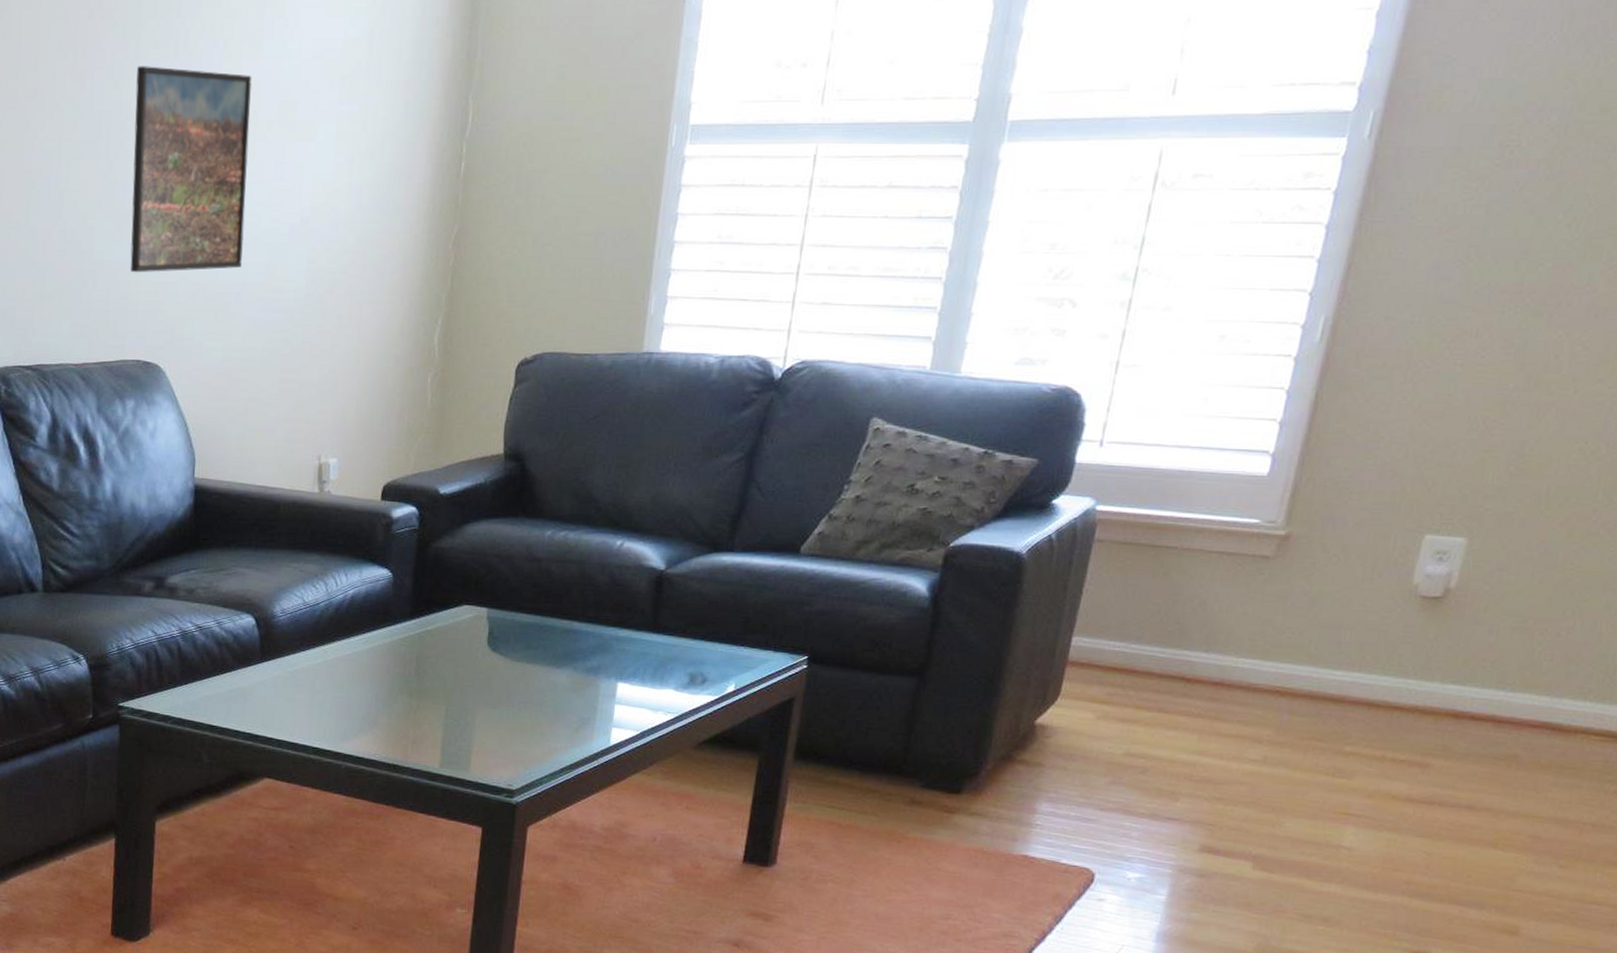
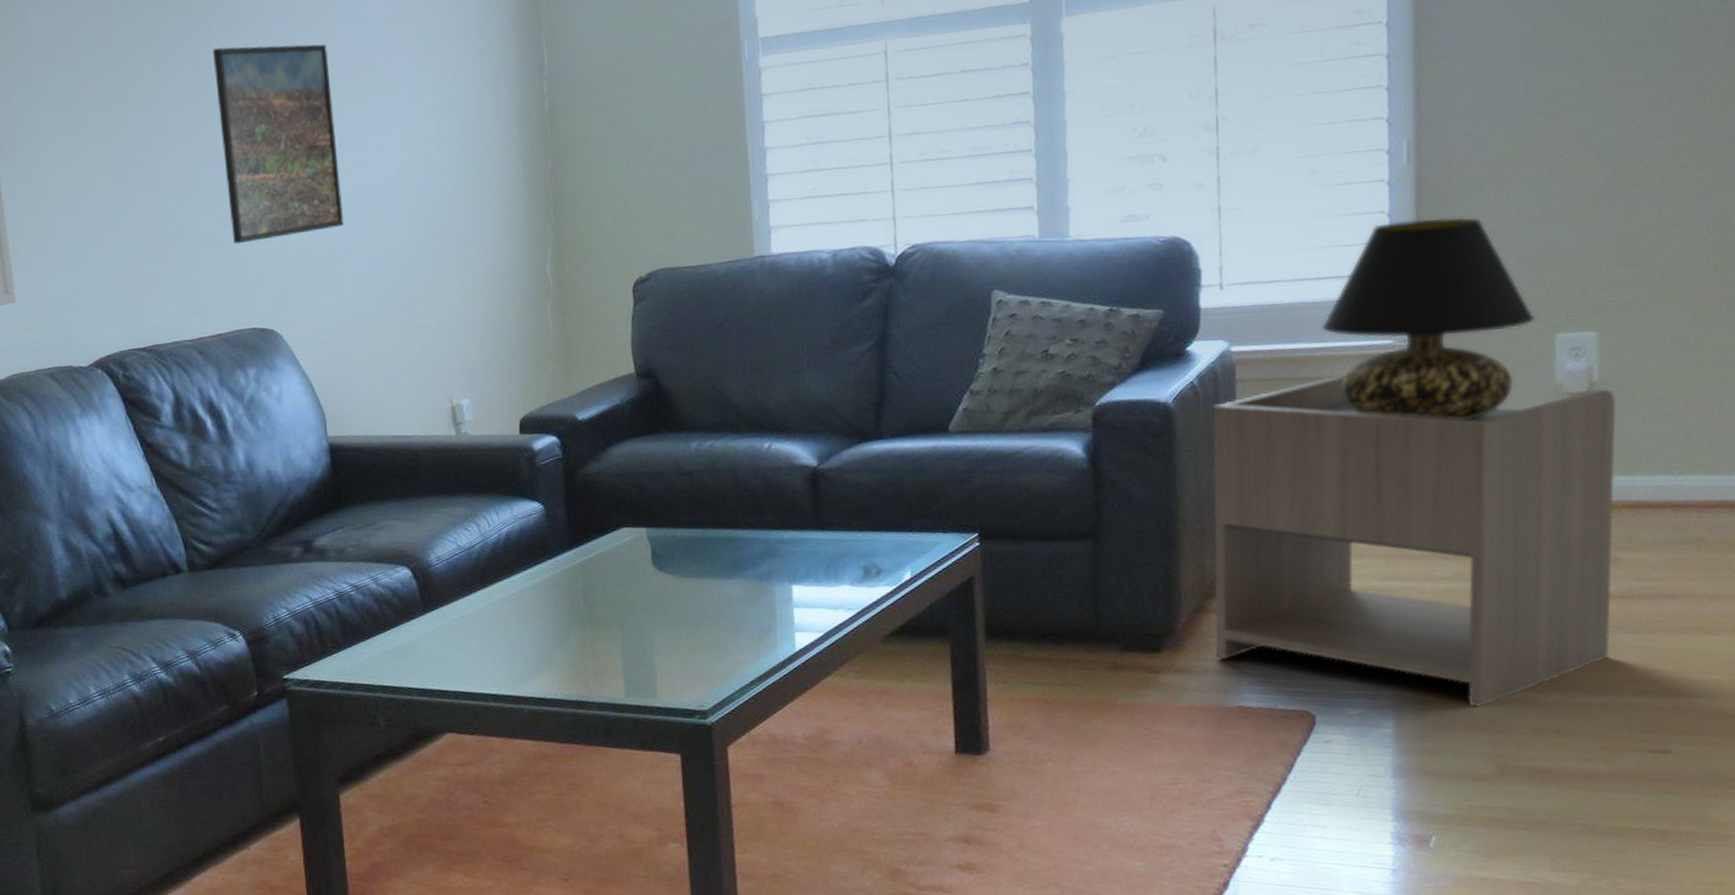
nightstand: none [1012,548,1468,887] -> present [1212,376,1617,707]
table lamp: none [1191,399,1409,610] -> present [1321,217,1536,421]

